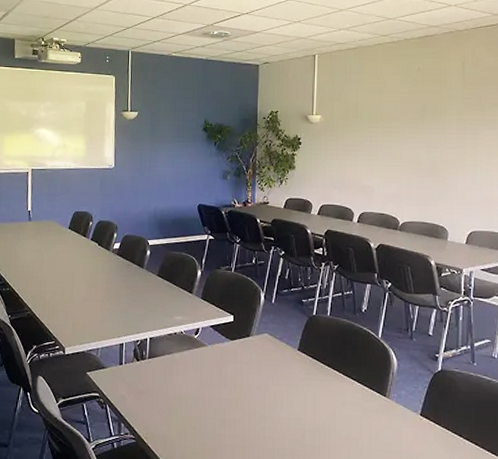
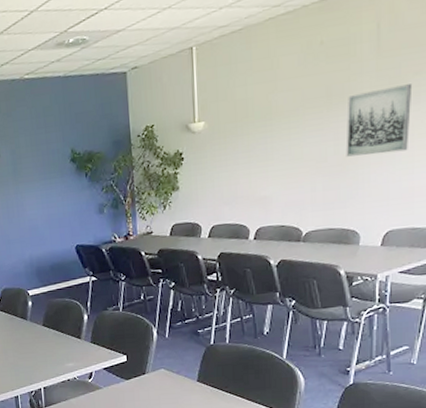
wall art: none [437,112,490,166] -> present [346,84,413,157]

